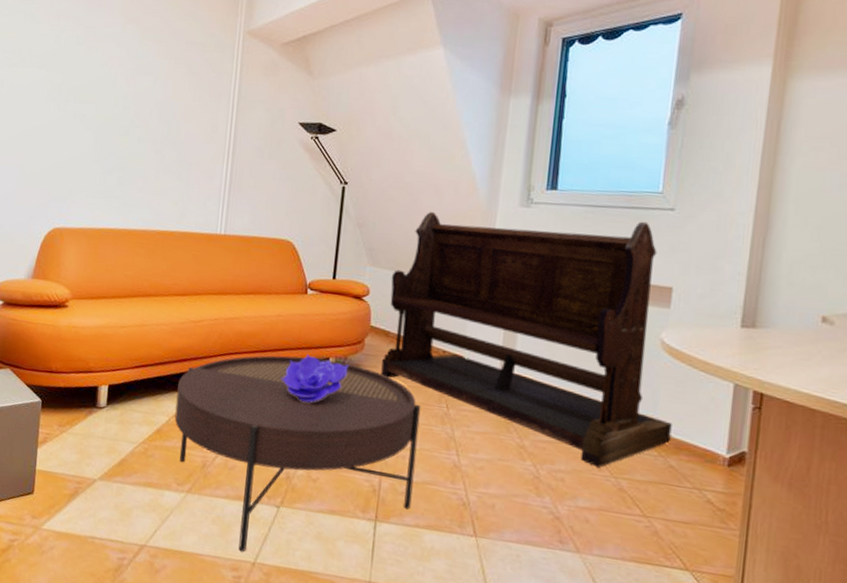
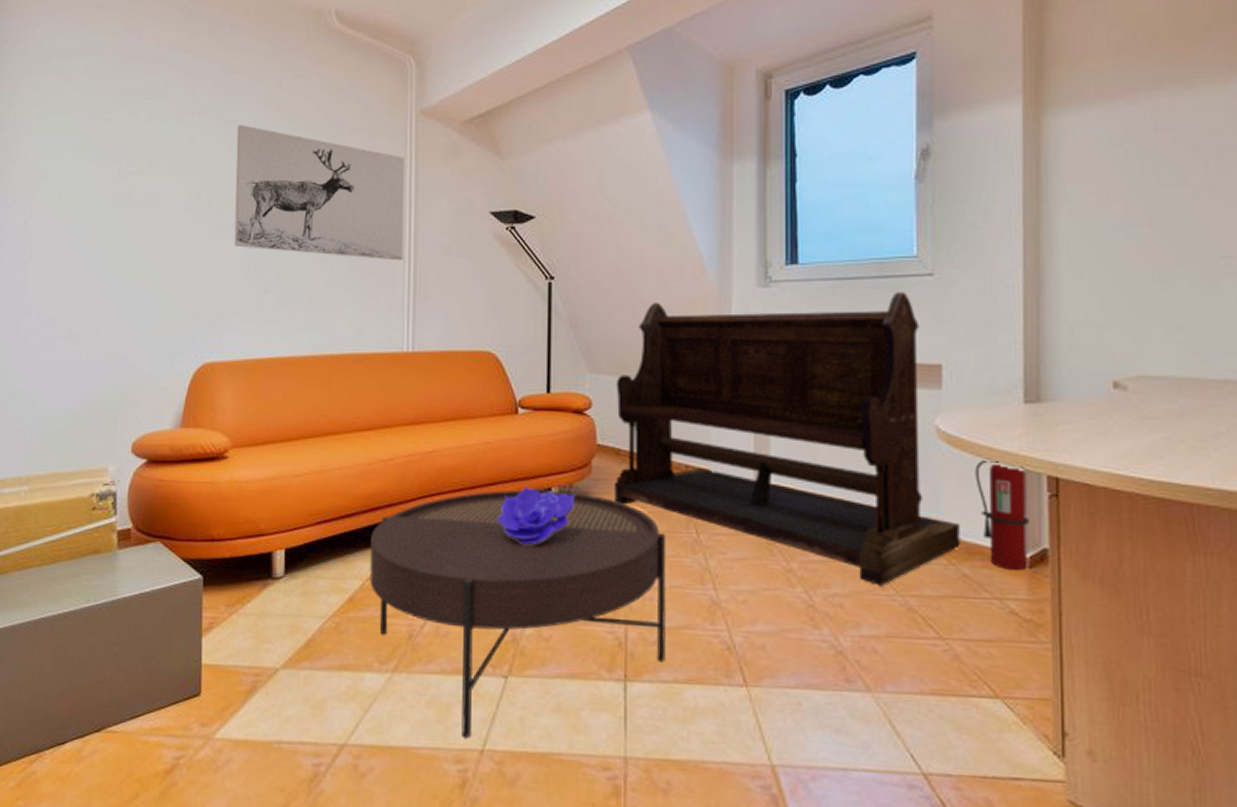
wall art: none [85,30,232,158] -> present [234,124,406,261]
fire extinguisher: none [690,370,736,469] -> present [975,458,1029,572]

